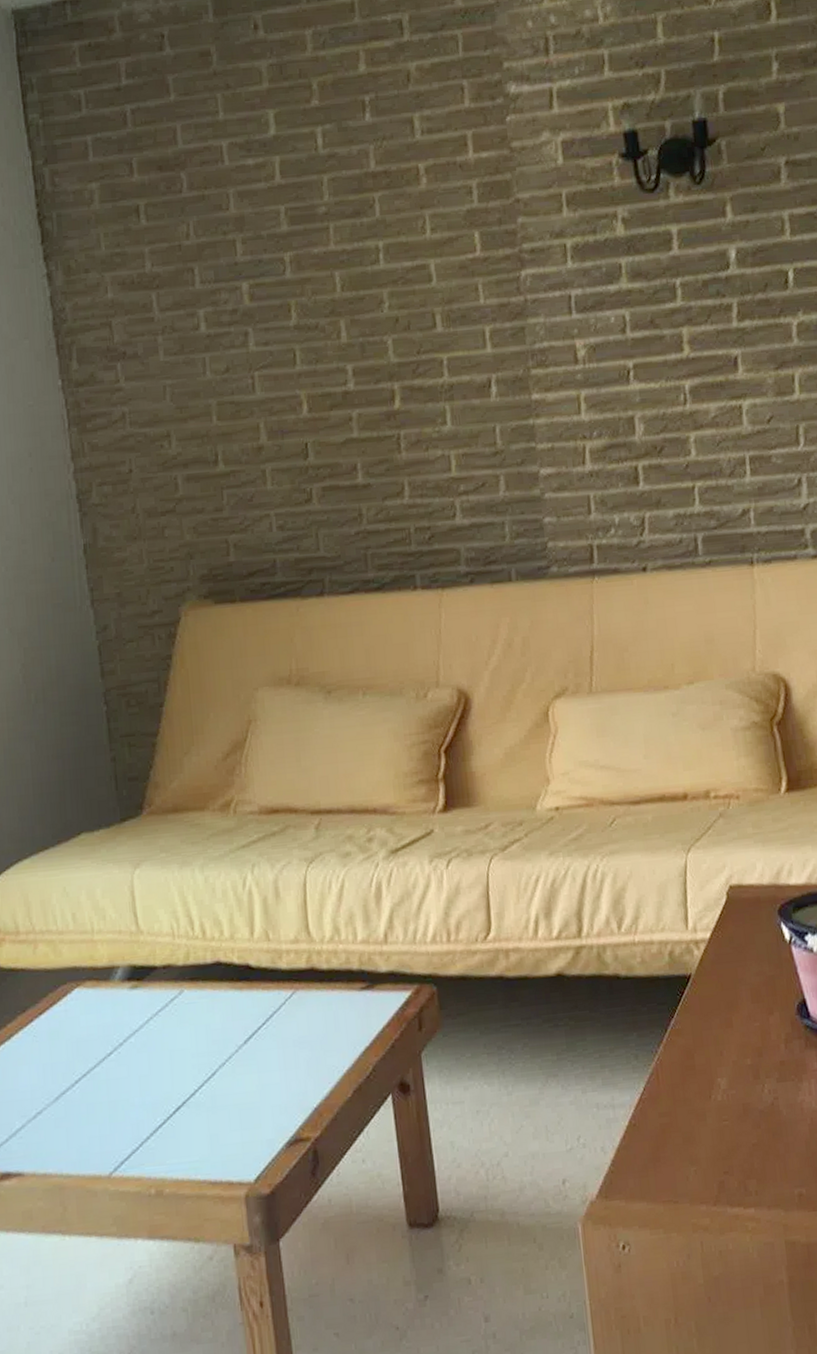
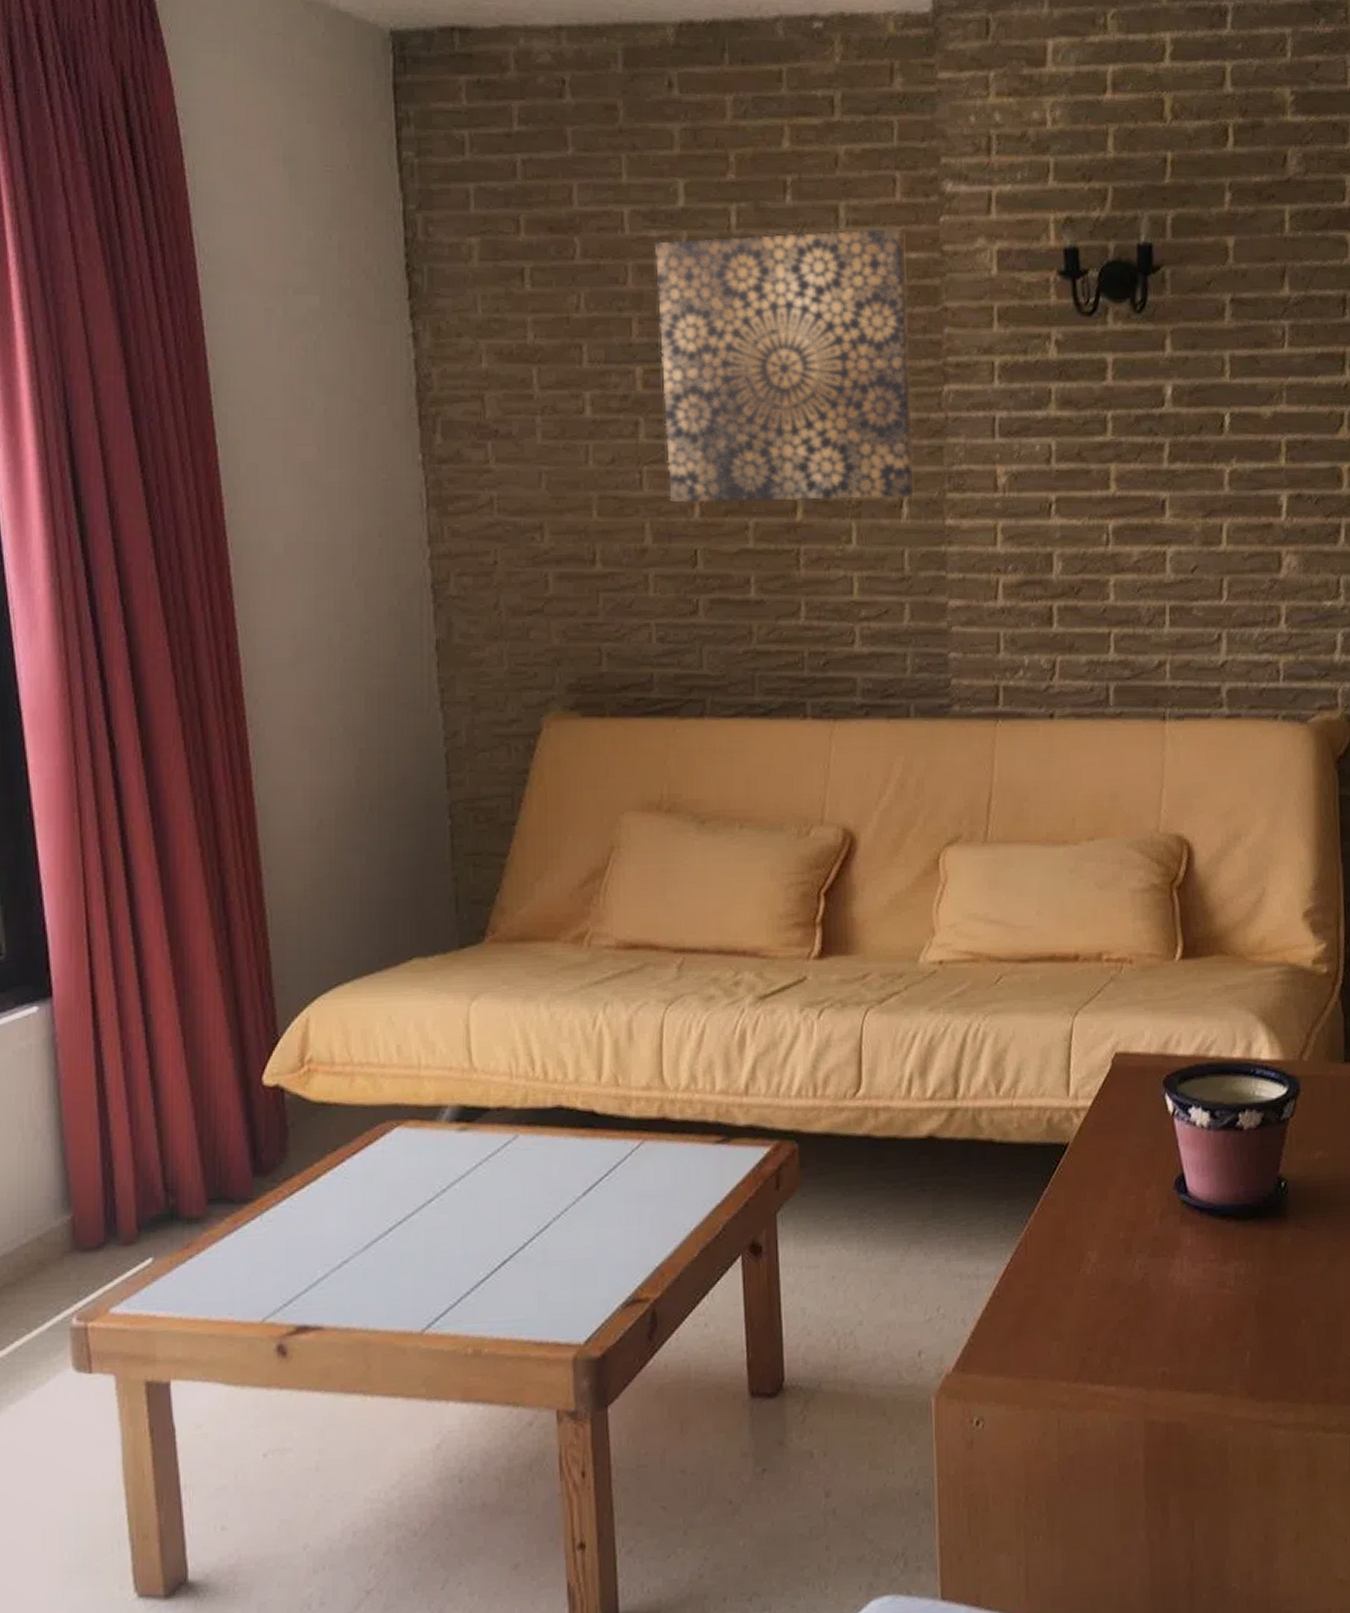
wall art: none [251,131,501,403] -> present [654,228,914,503]

